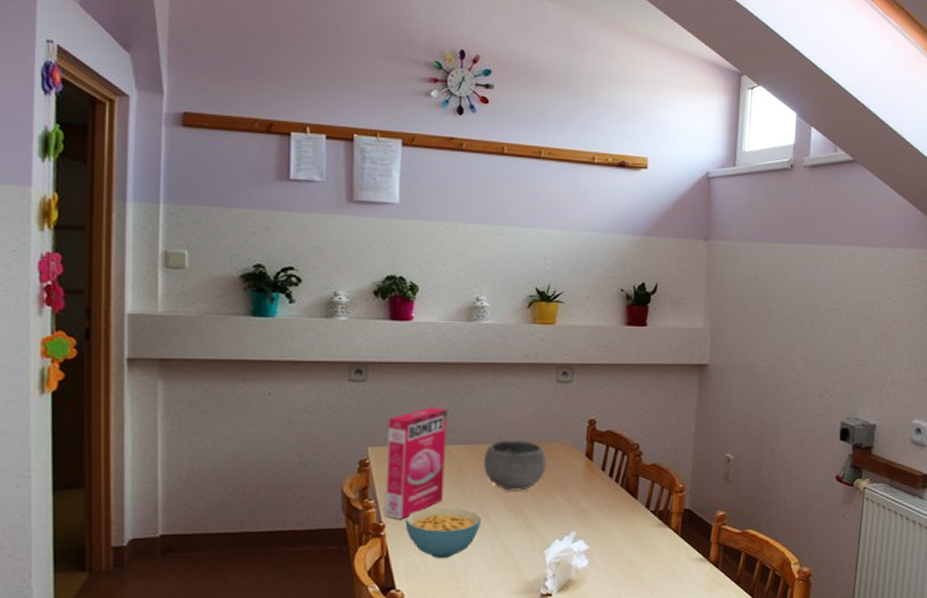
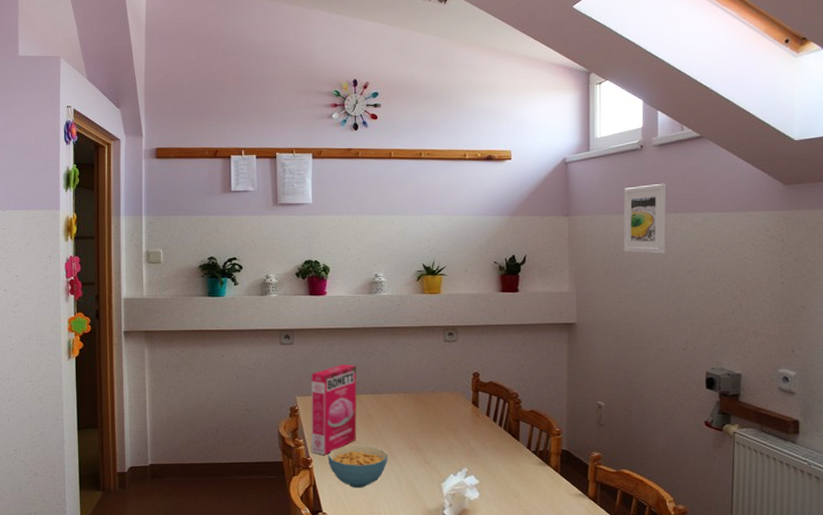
bowl: present [483,441,547,491] -> none [387,391,439,433]
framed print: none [765,210,815,291] -> present [623,184,667,255]

